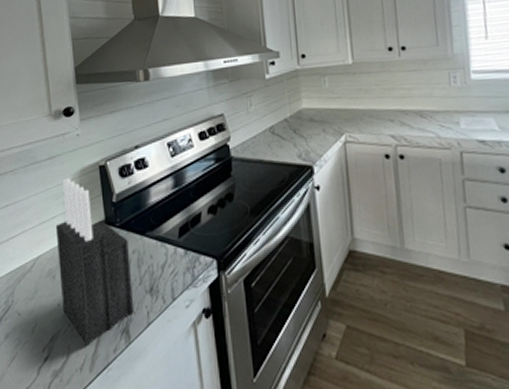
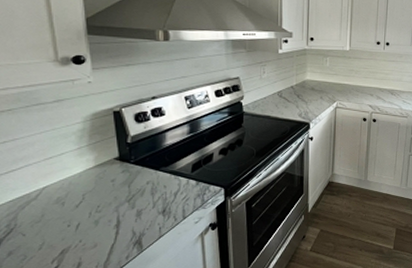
knife block: present [55,178,134,346] -> none [64,120,147,256]

